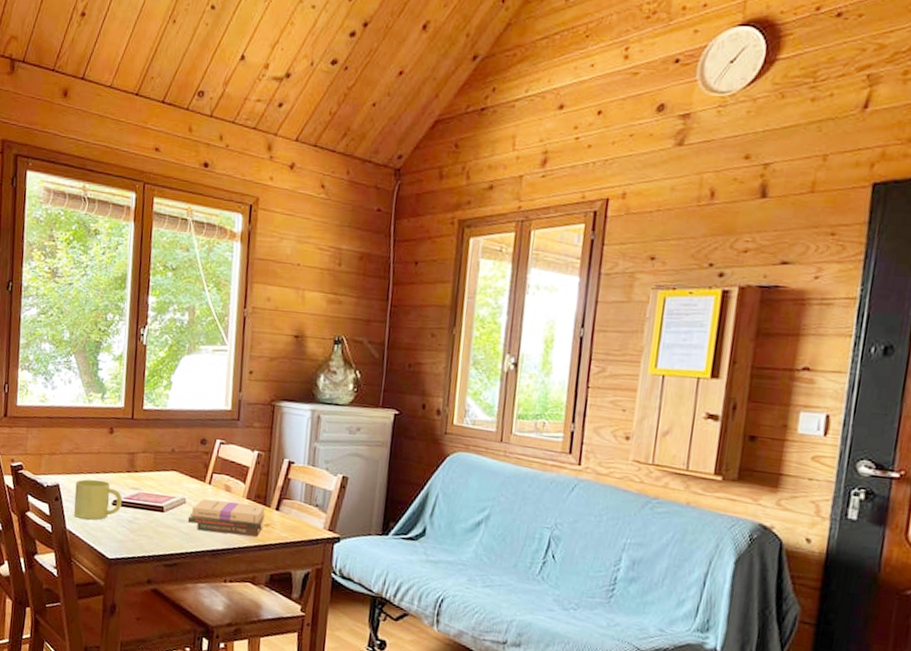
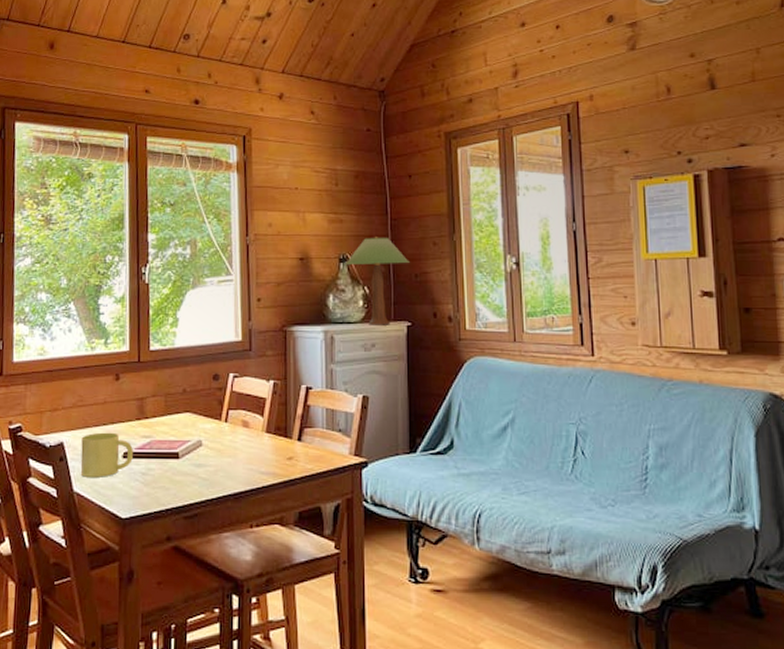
books: present [187,498,265,537] -> none [205,437,287,474]
table lamp: none [338,322,405,411] -> present [344,237,410,325]

